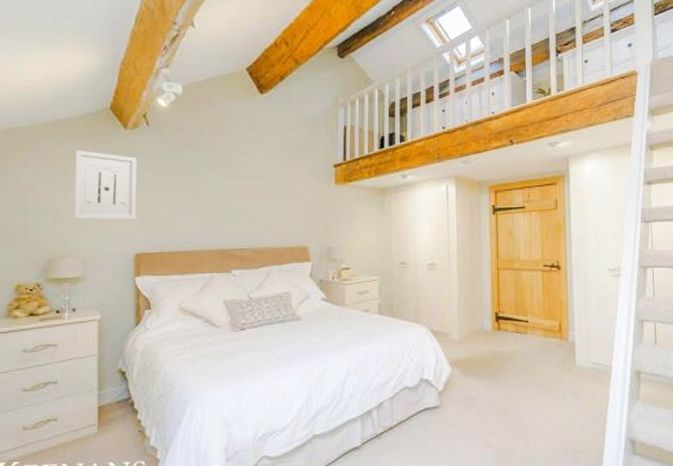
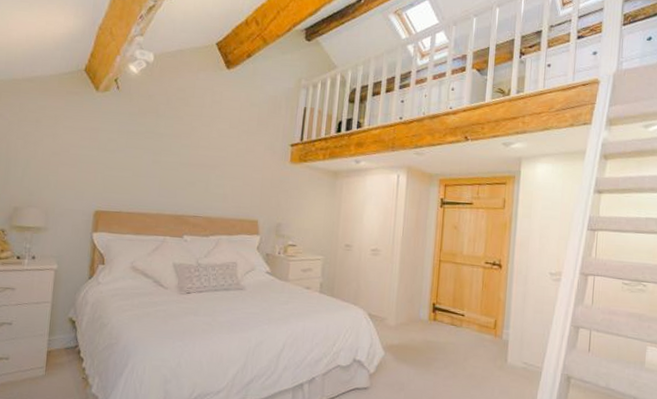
wall art: present [74,150,137,220] -> none [41,106,105,179]

